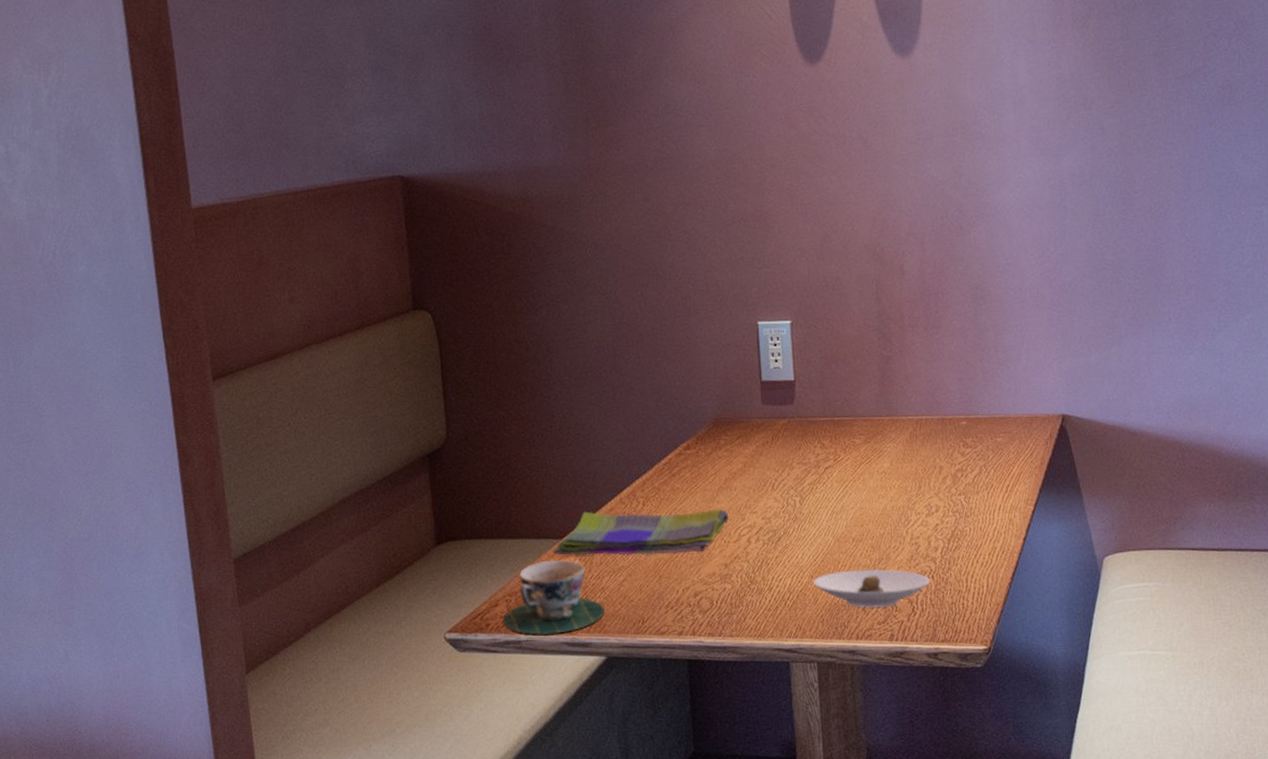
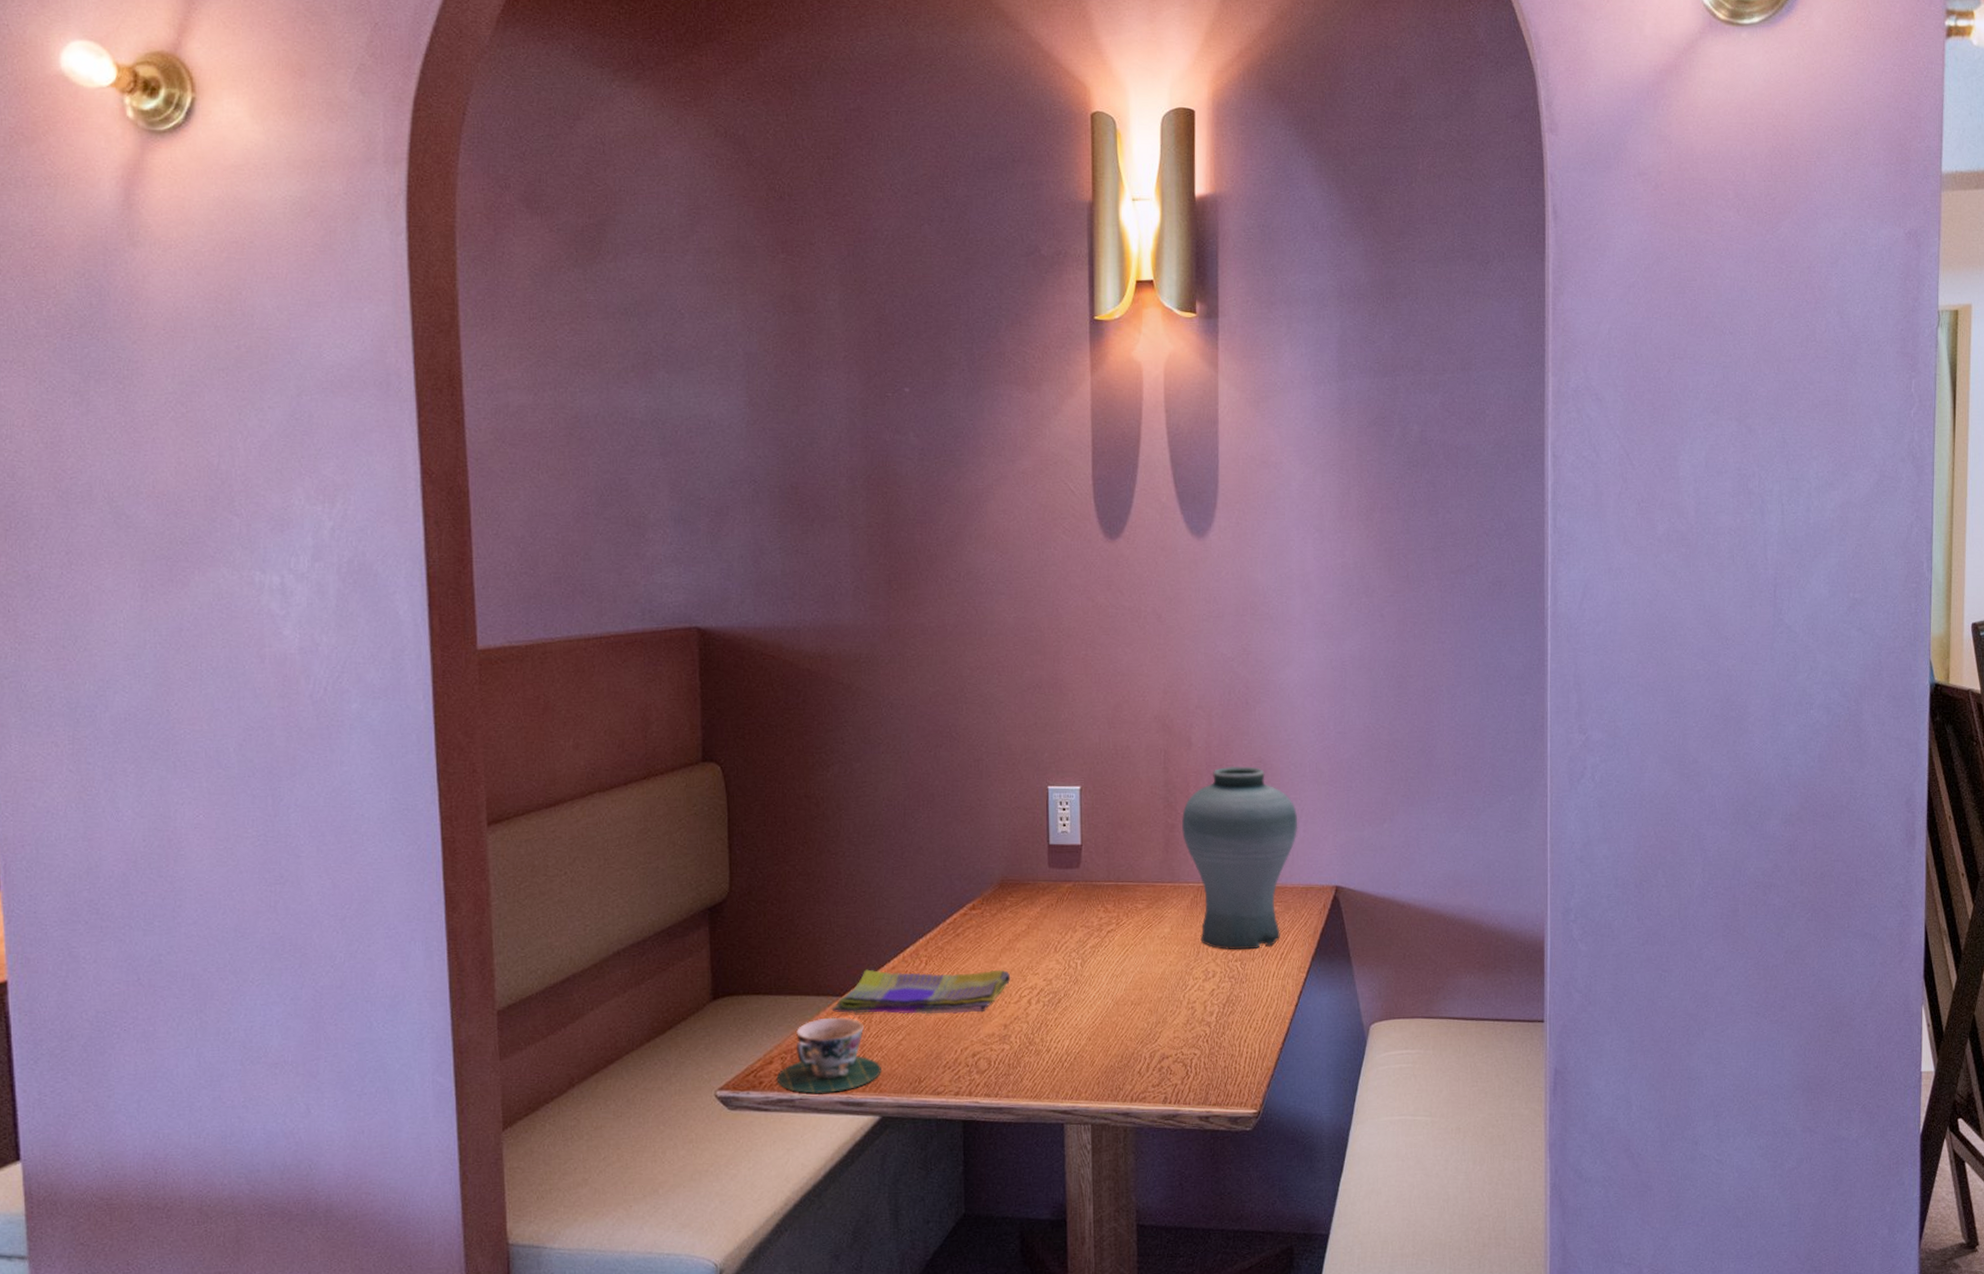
saucer: present [813,568,930,608] -> none [1090,1032,1204,1071]
vase: none [896,293,1020,484] -> present [1181,766,1298,950]

